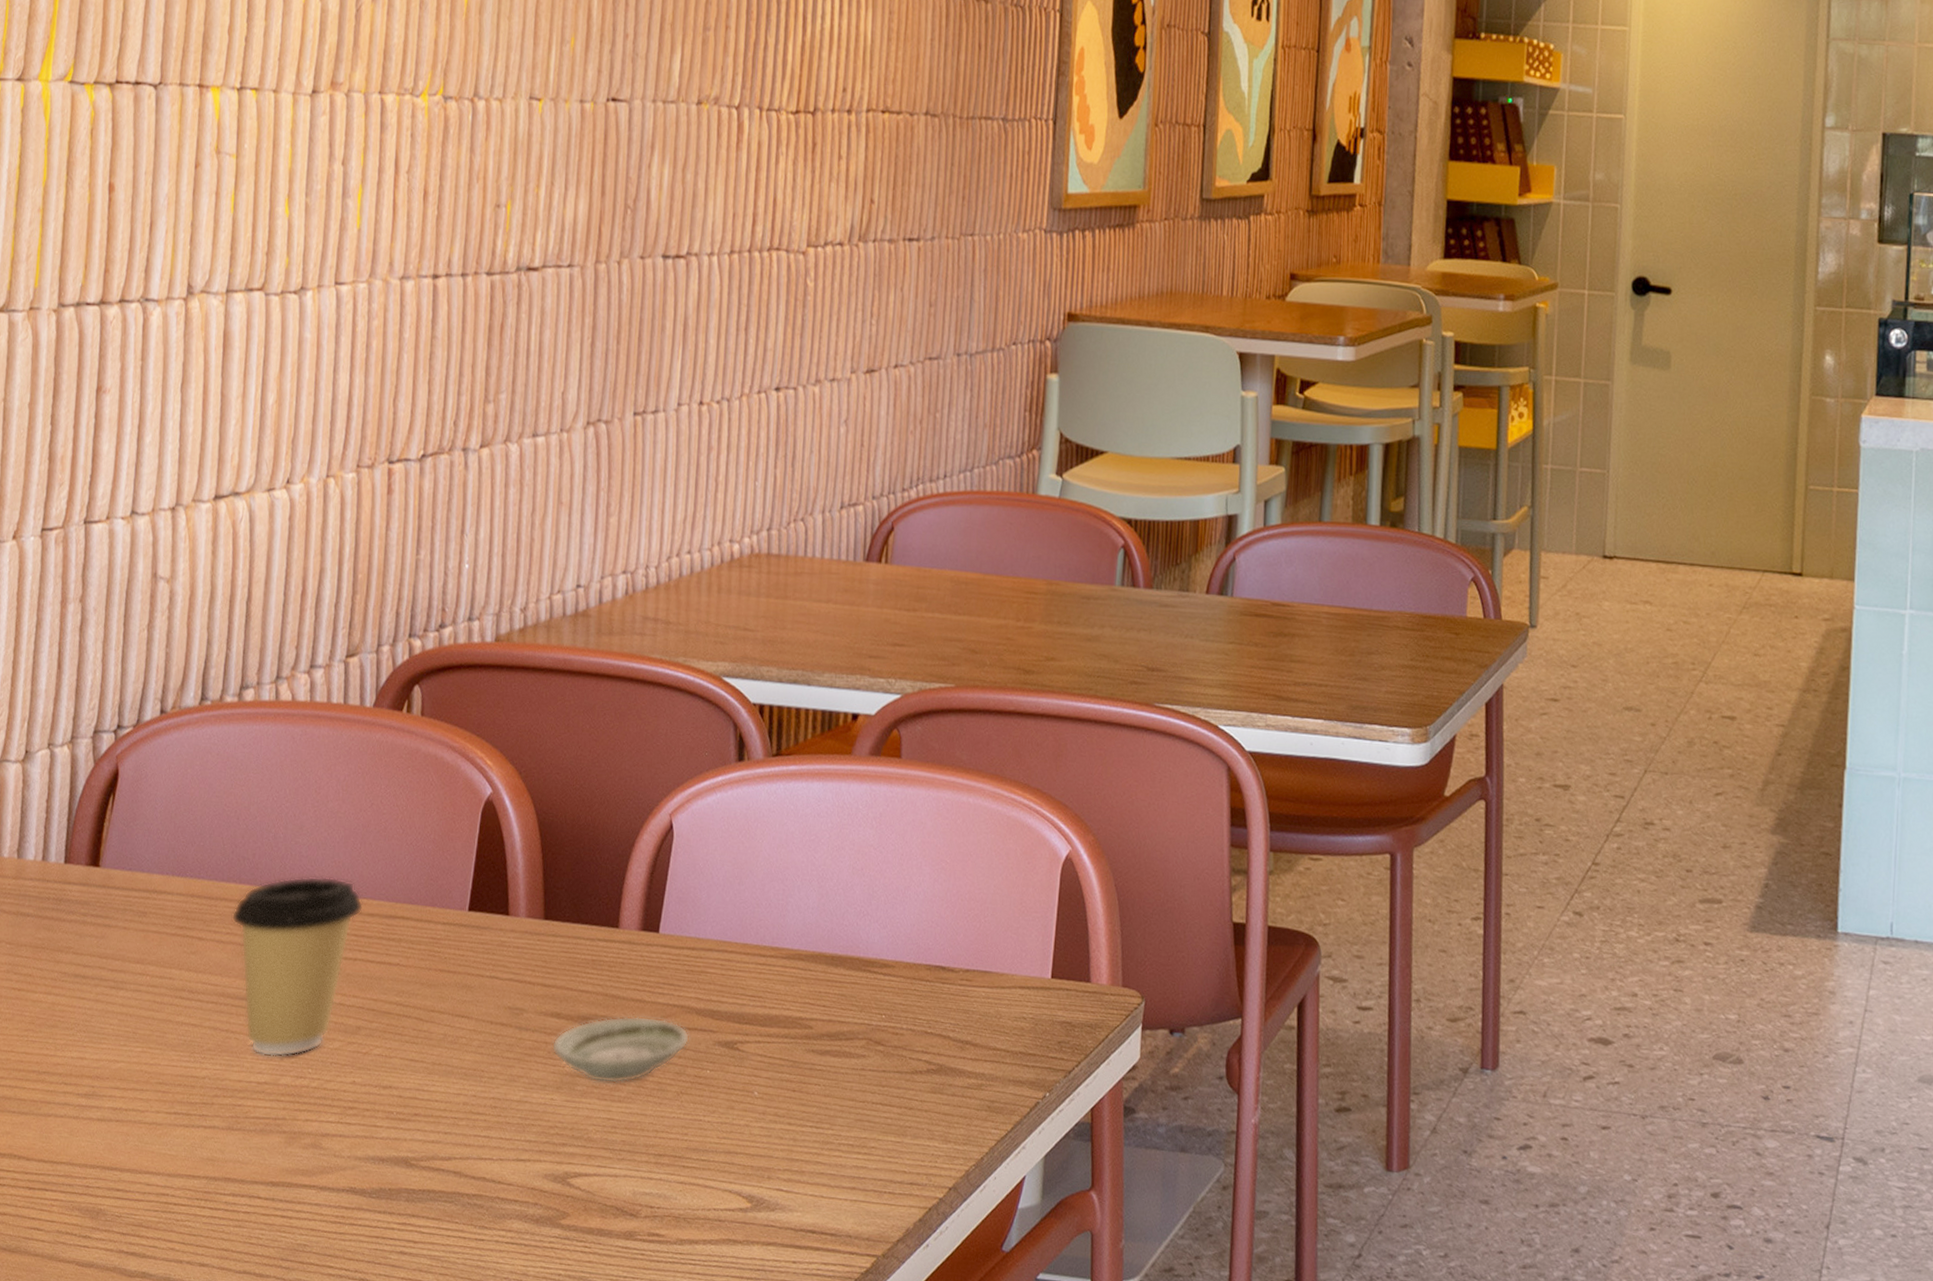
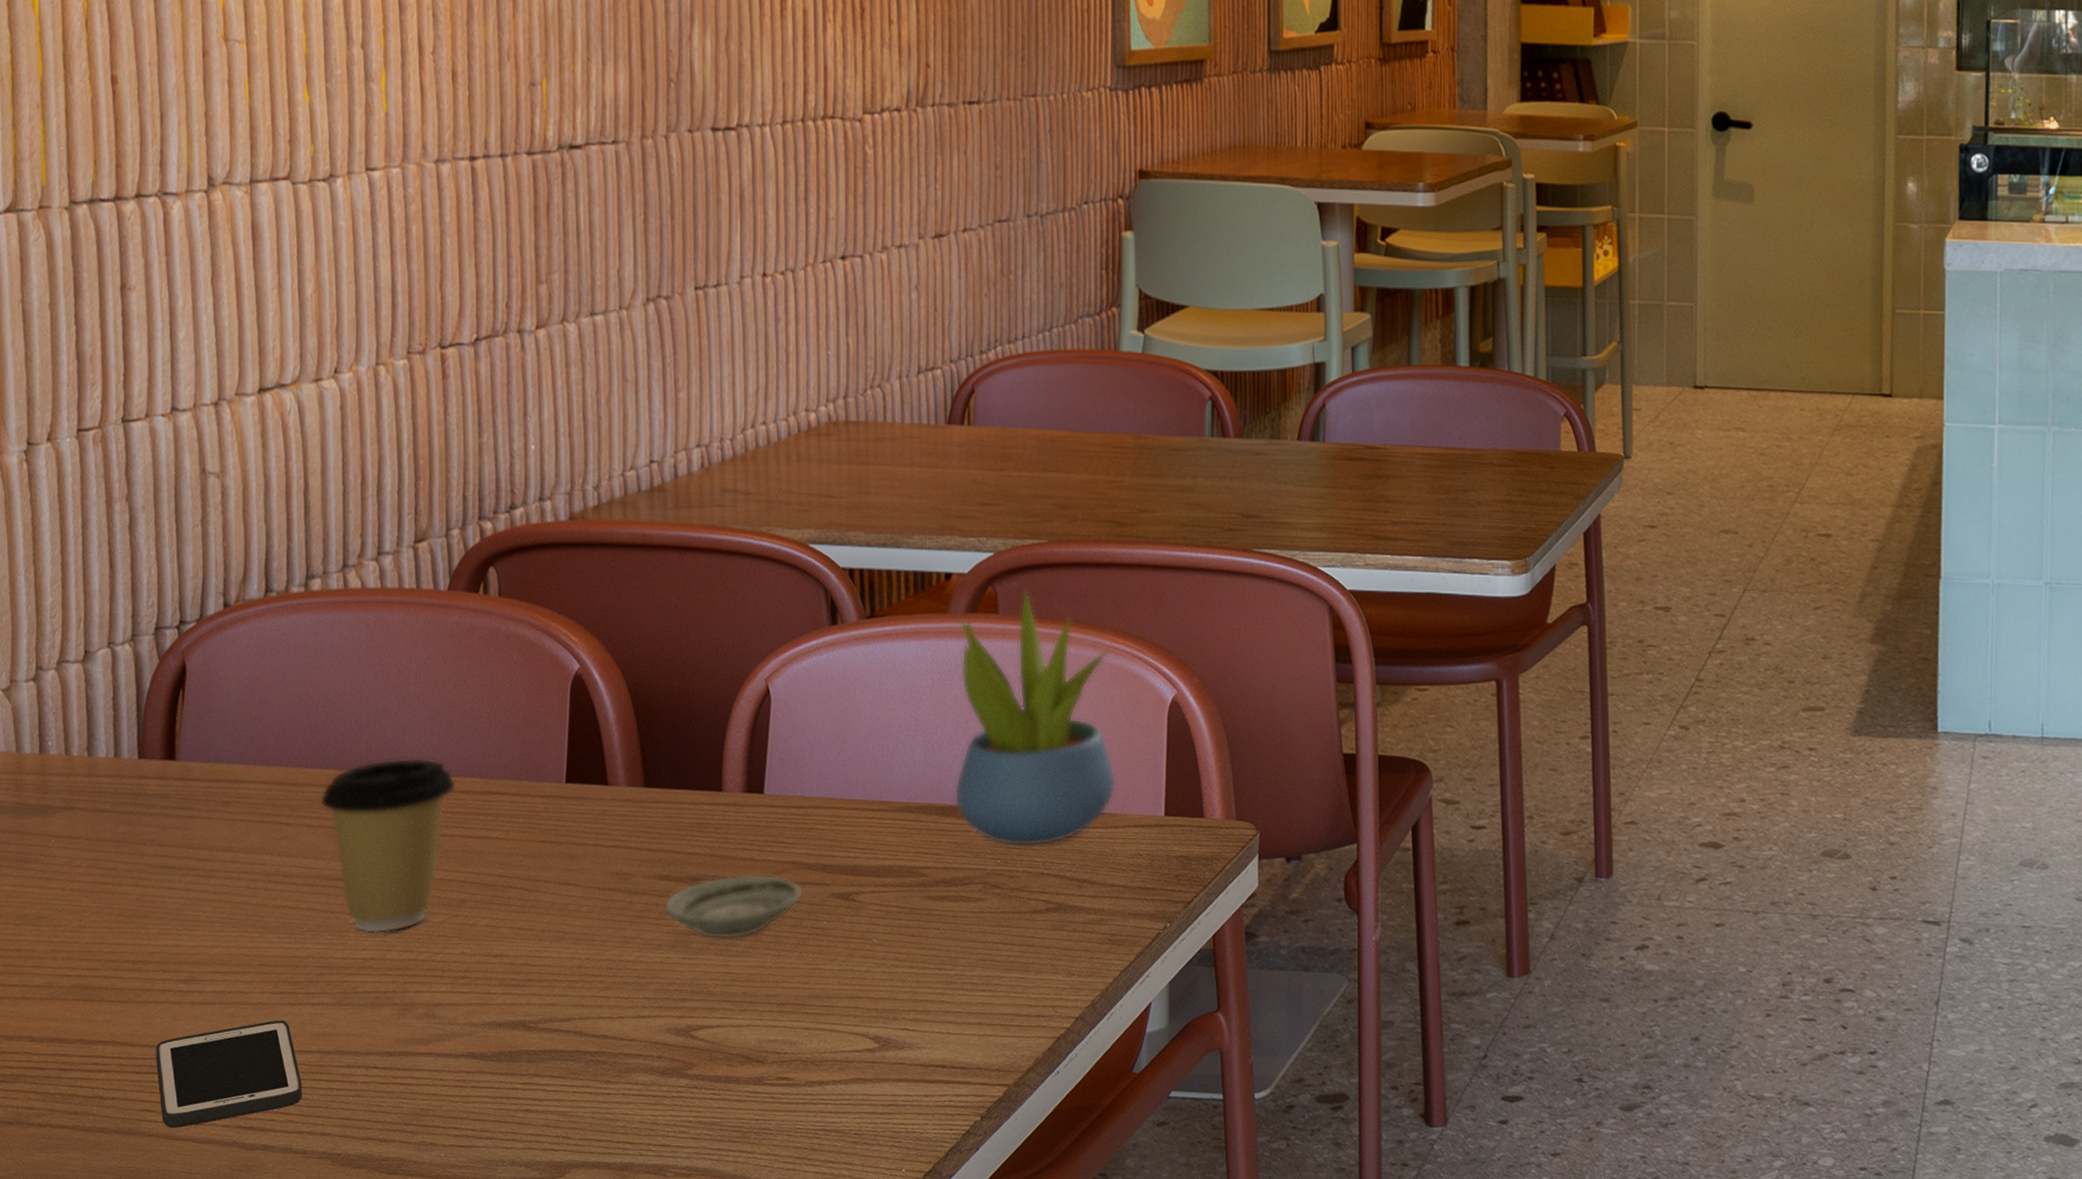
cell phone: none [48,1141,187,1249] -> present [156,1019,303,1128]
succulent plant: none [844,734,1007,1003] -> present [954,589,1116,847]

